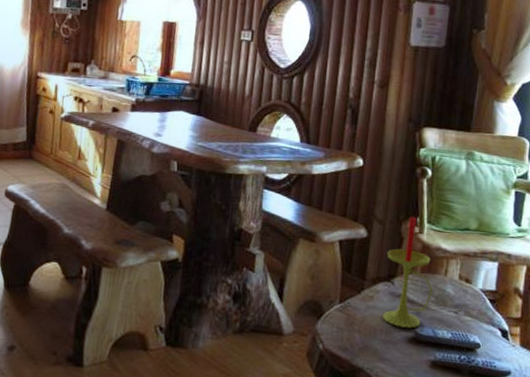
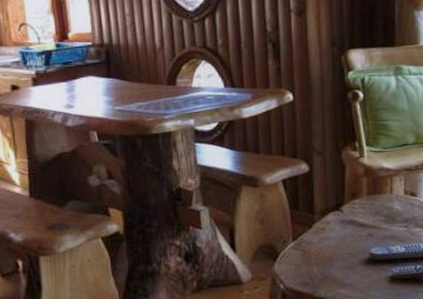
candle: present [382,217,433,329] -> none [331,142,382,252]

